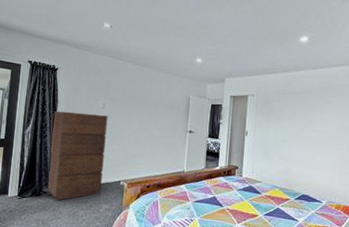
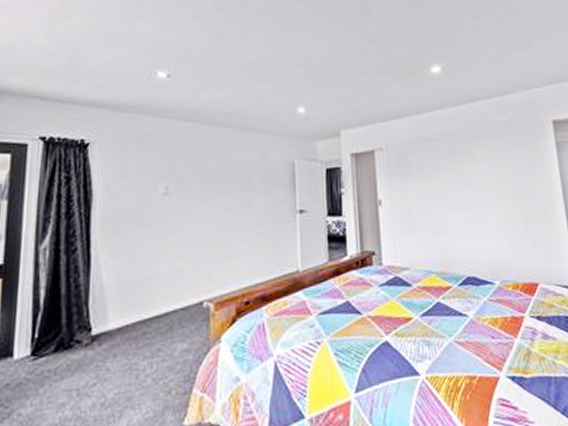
dresser: present [46,111,108,201] -> none [80,205,175,351]

